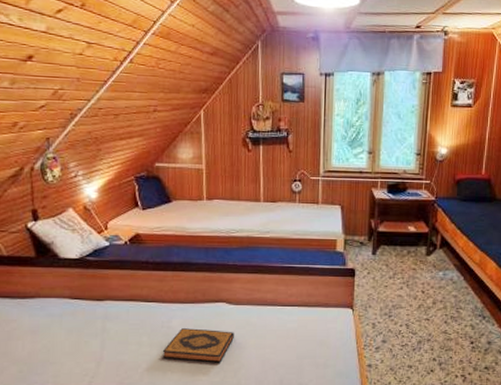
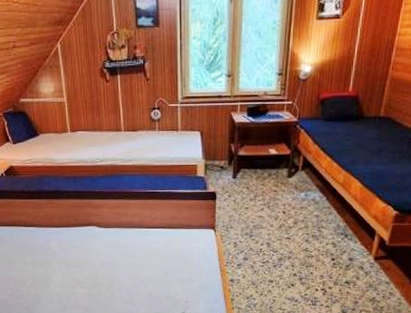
hardback book: present [162,328,234,363] -> none [44,249,106,278]

